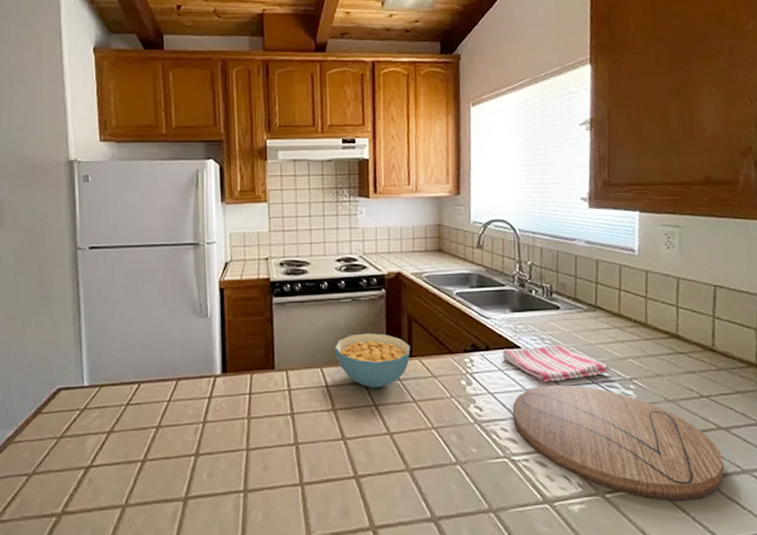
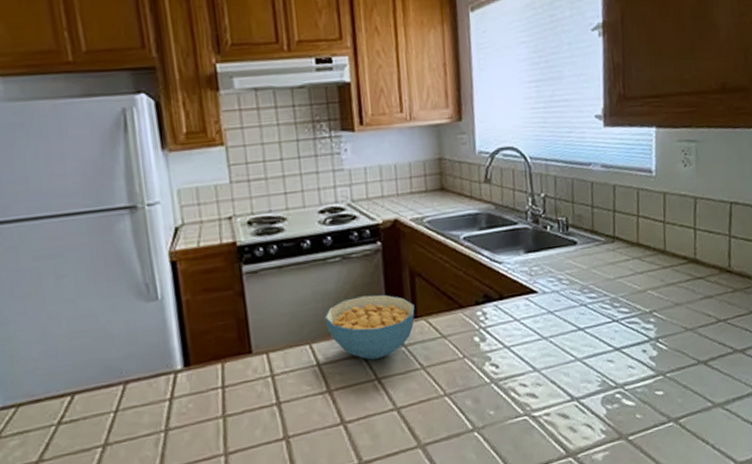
dish towel: present [502,345,612,383] -> none [517,284,632,328]
cutting board: present [512,385,725,501] -> none [530,326,741,435]

